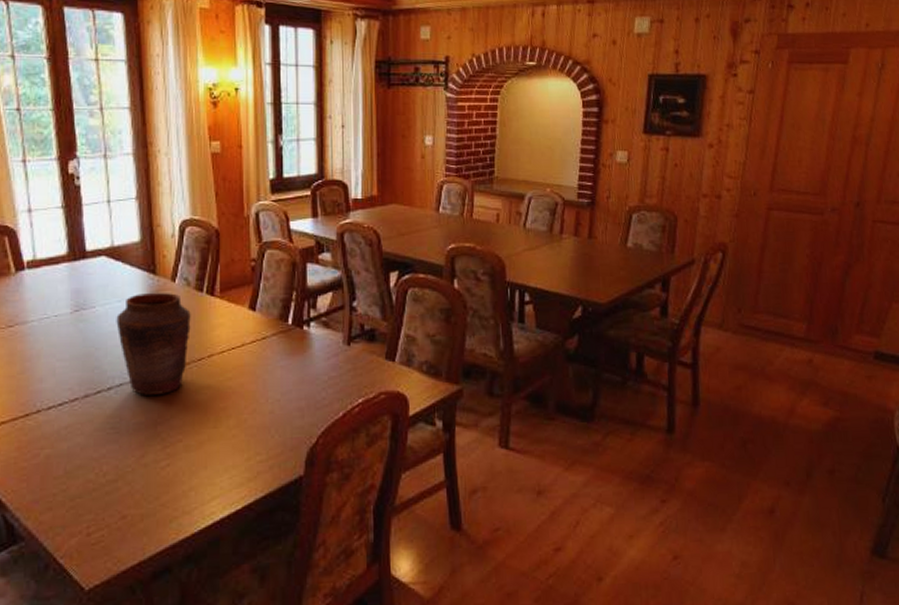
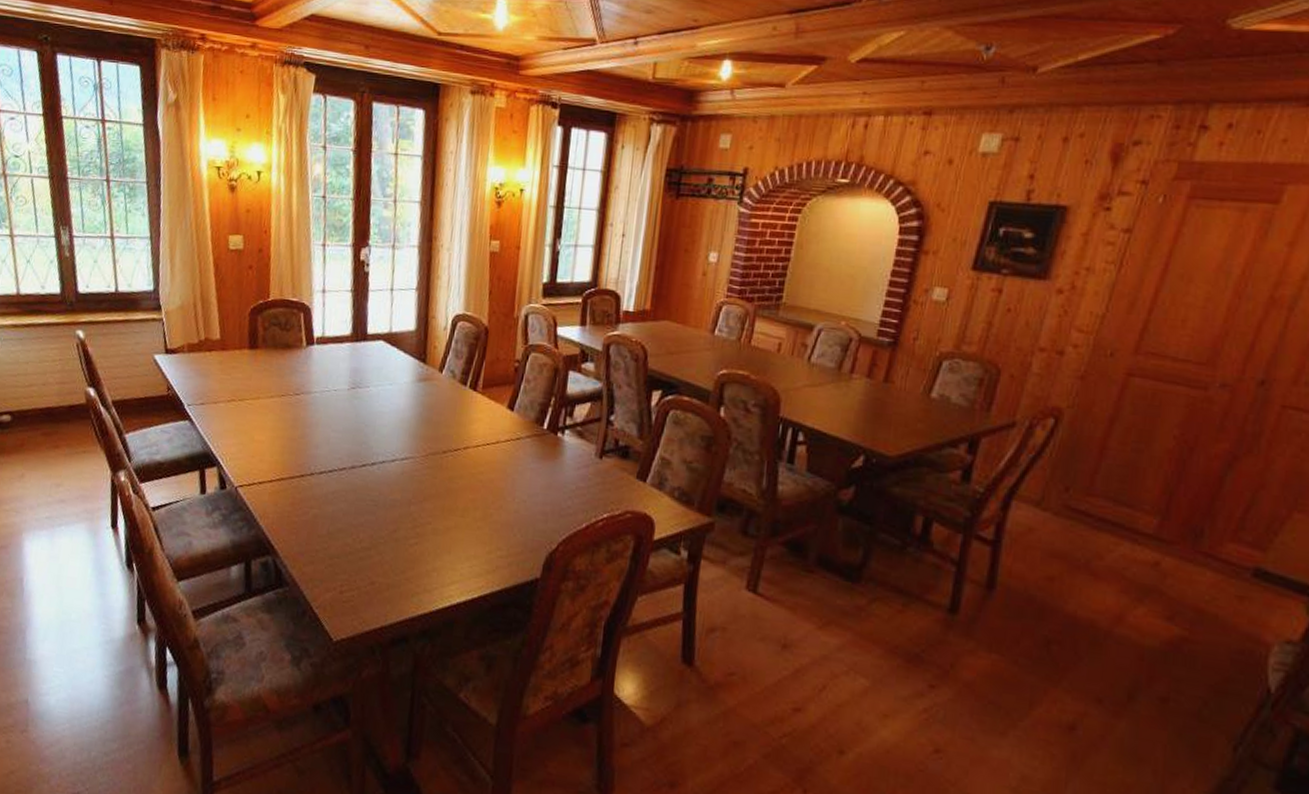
vase: present [116,293,191,395] -> none [385,379,453,478]

